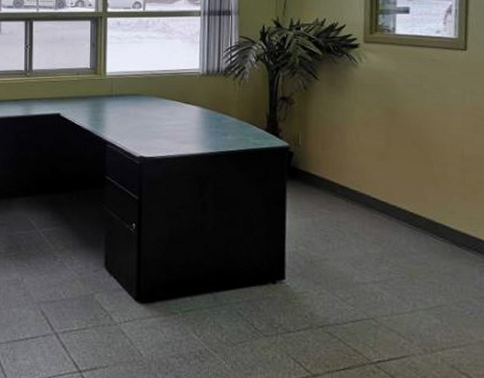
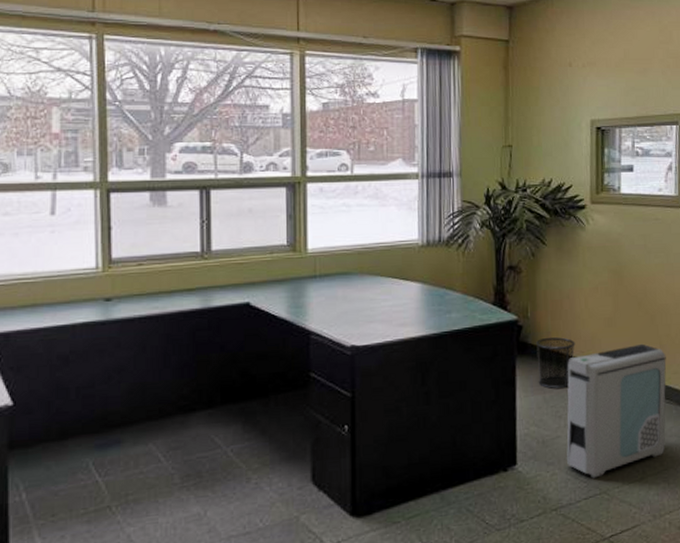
waste bin: none [306,165,345,215] -> present [536,337,575,389]
air purifier: none [334,180,442,304] -> present [566,343,667,479]

